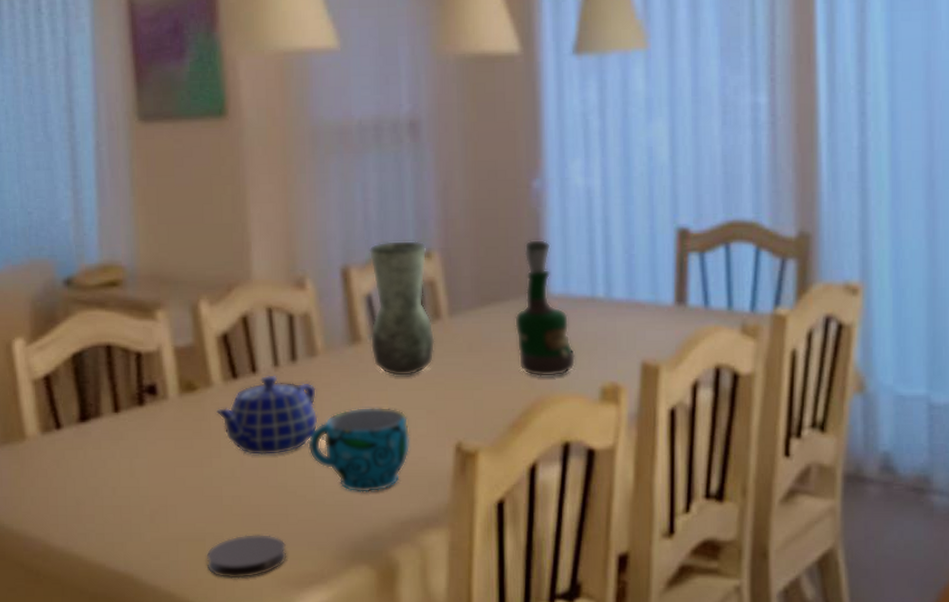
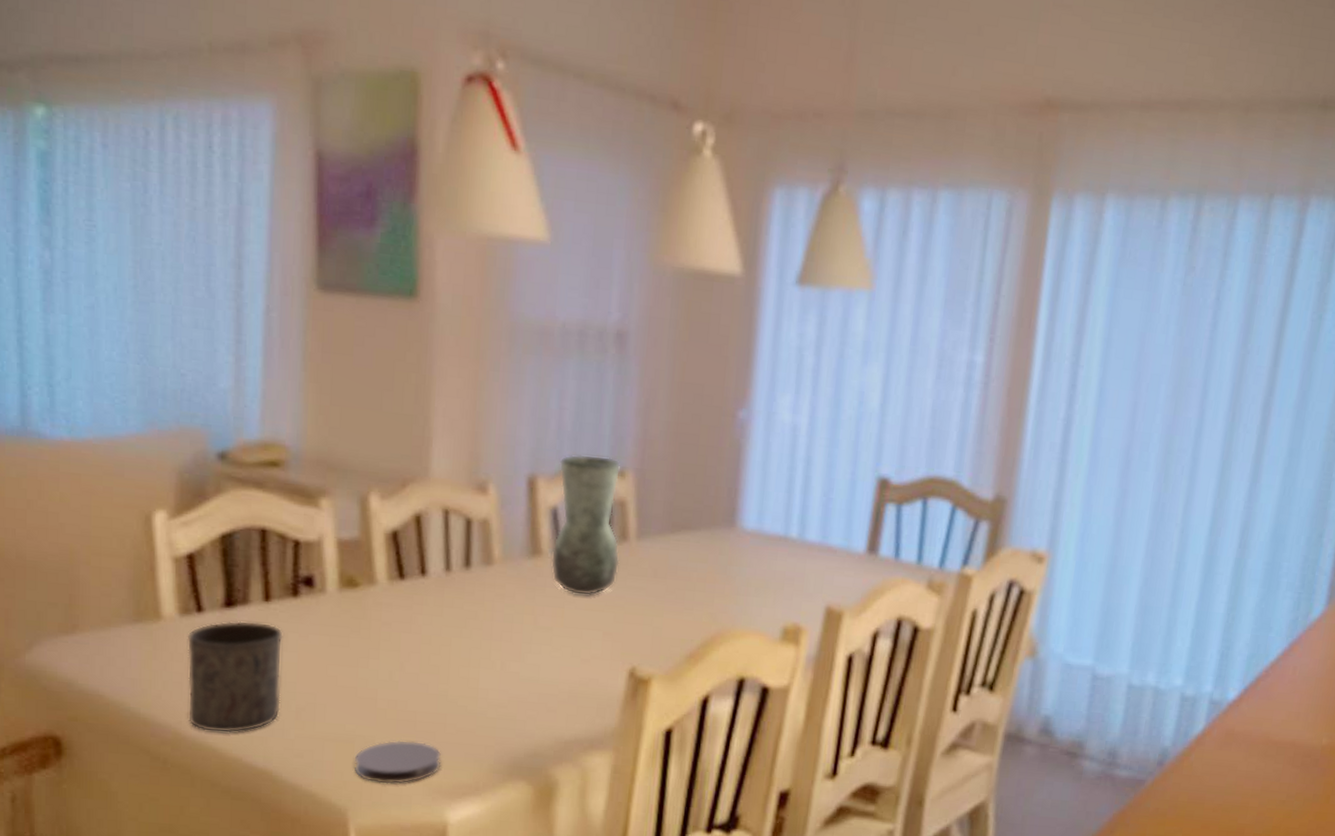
cup: none [49,432,136,542] -> present [187,620,283,734]
teapot: present [216,375,318,456] -> none [378,579,489,663]
cup: present [308,407,411,492] -> none [474,622,584,710]
grog bottle: present [515,239,576,378] -> none [703,470,762,612]

